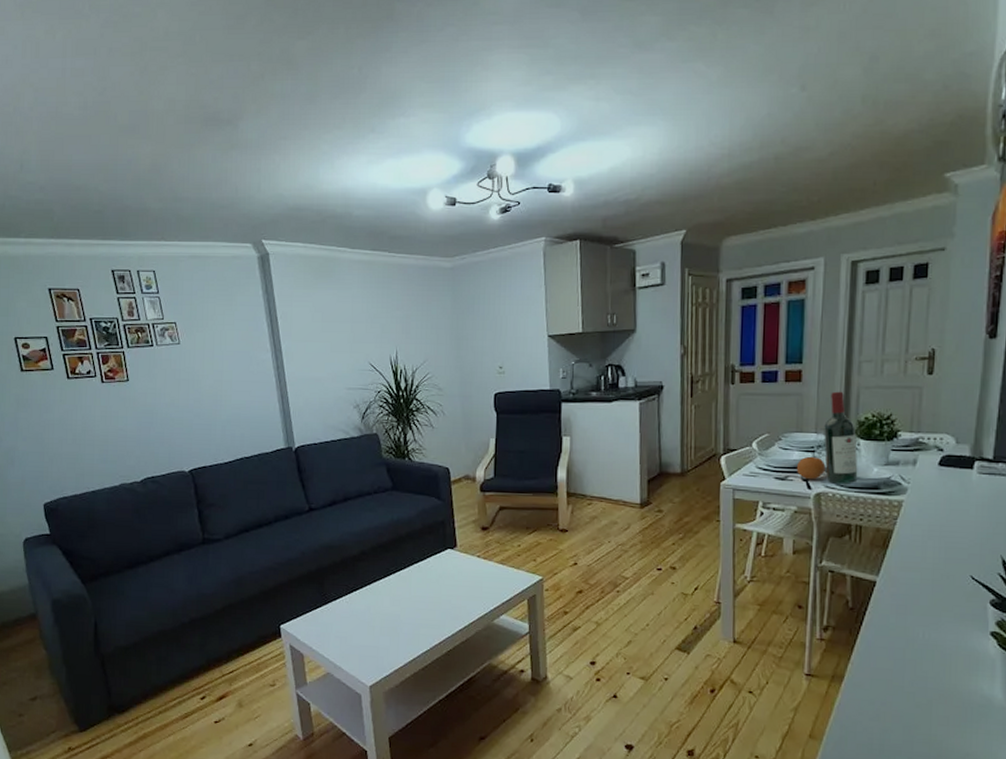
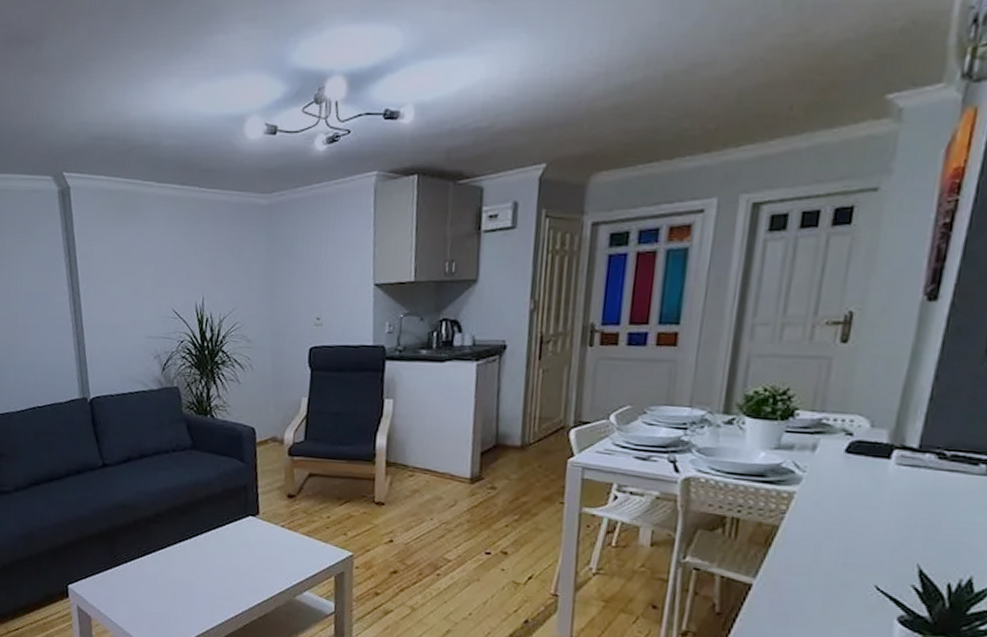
fruit: present [797,456,826,480] -> none [663,434,699,462]
wine bottle: present [824,391,858,484] -> none [699,359,742,469]

